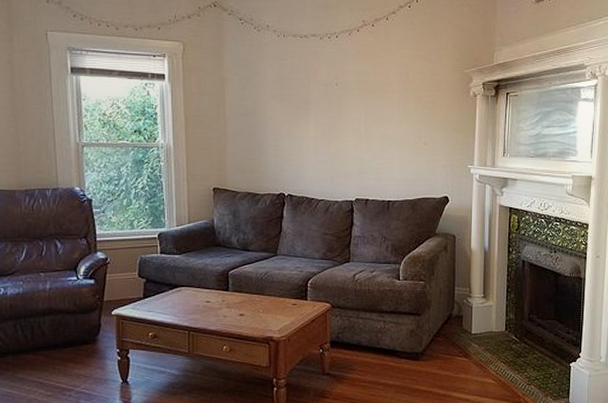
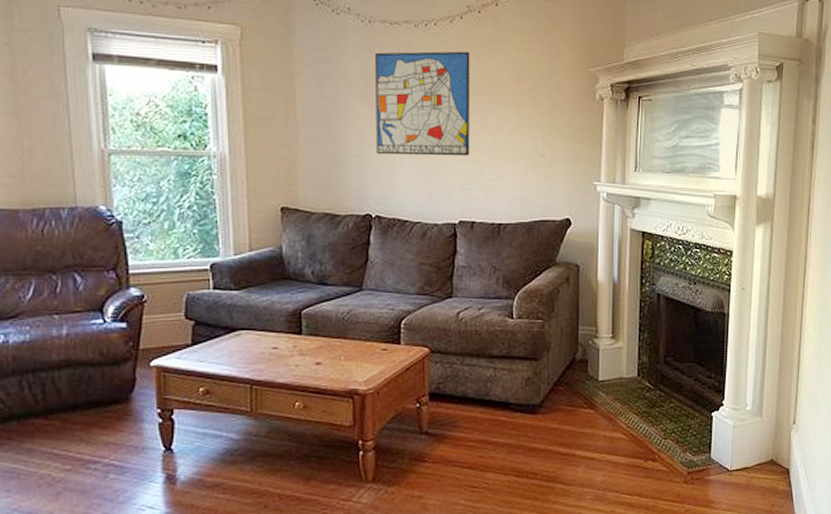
wall art: none [288,58,365,145] -> present [375,51,471,156]

